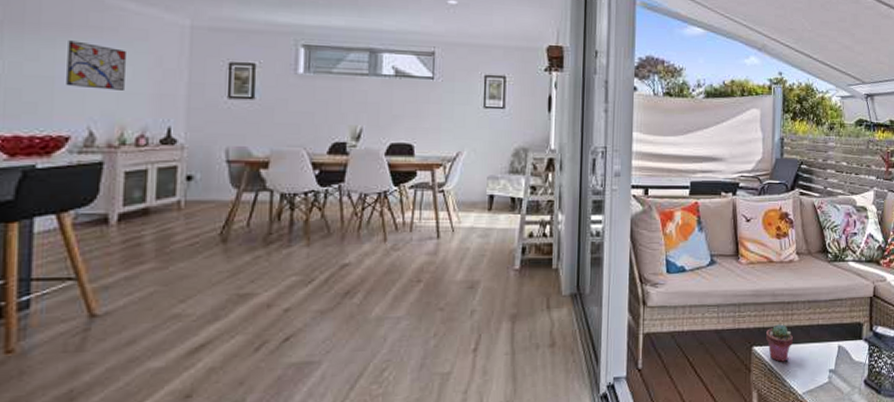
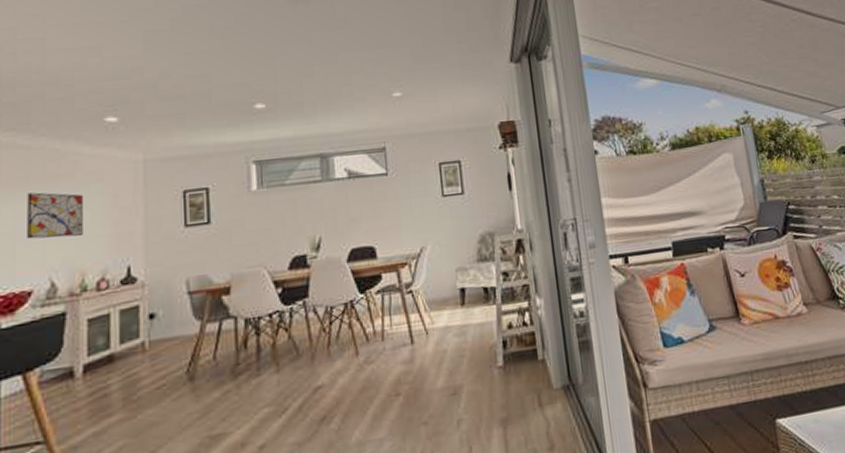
potted succulent: present [766,324,793,362] -> none [788,388,821,434]

